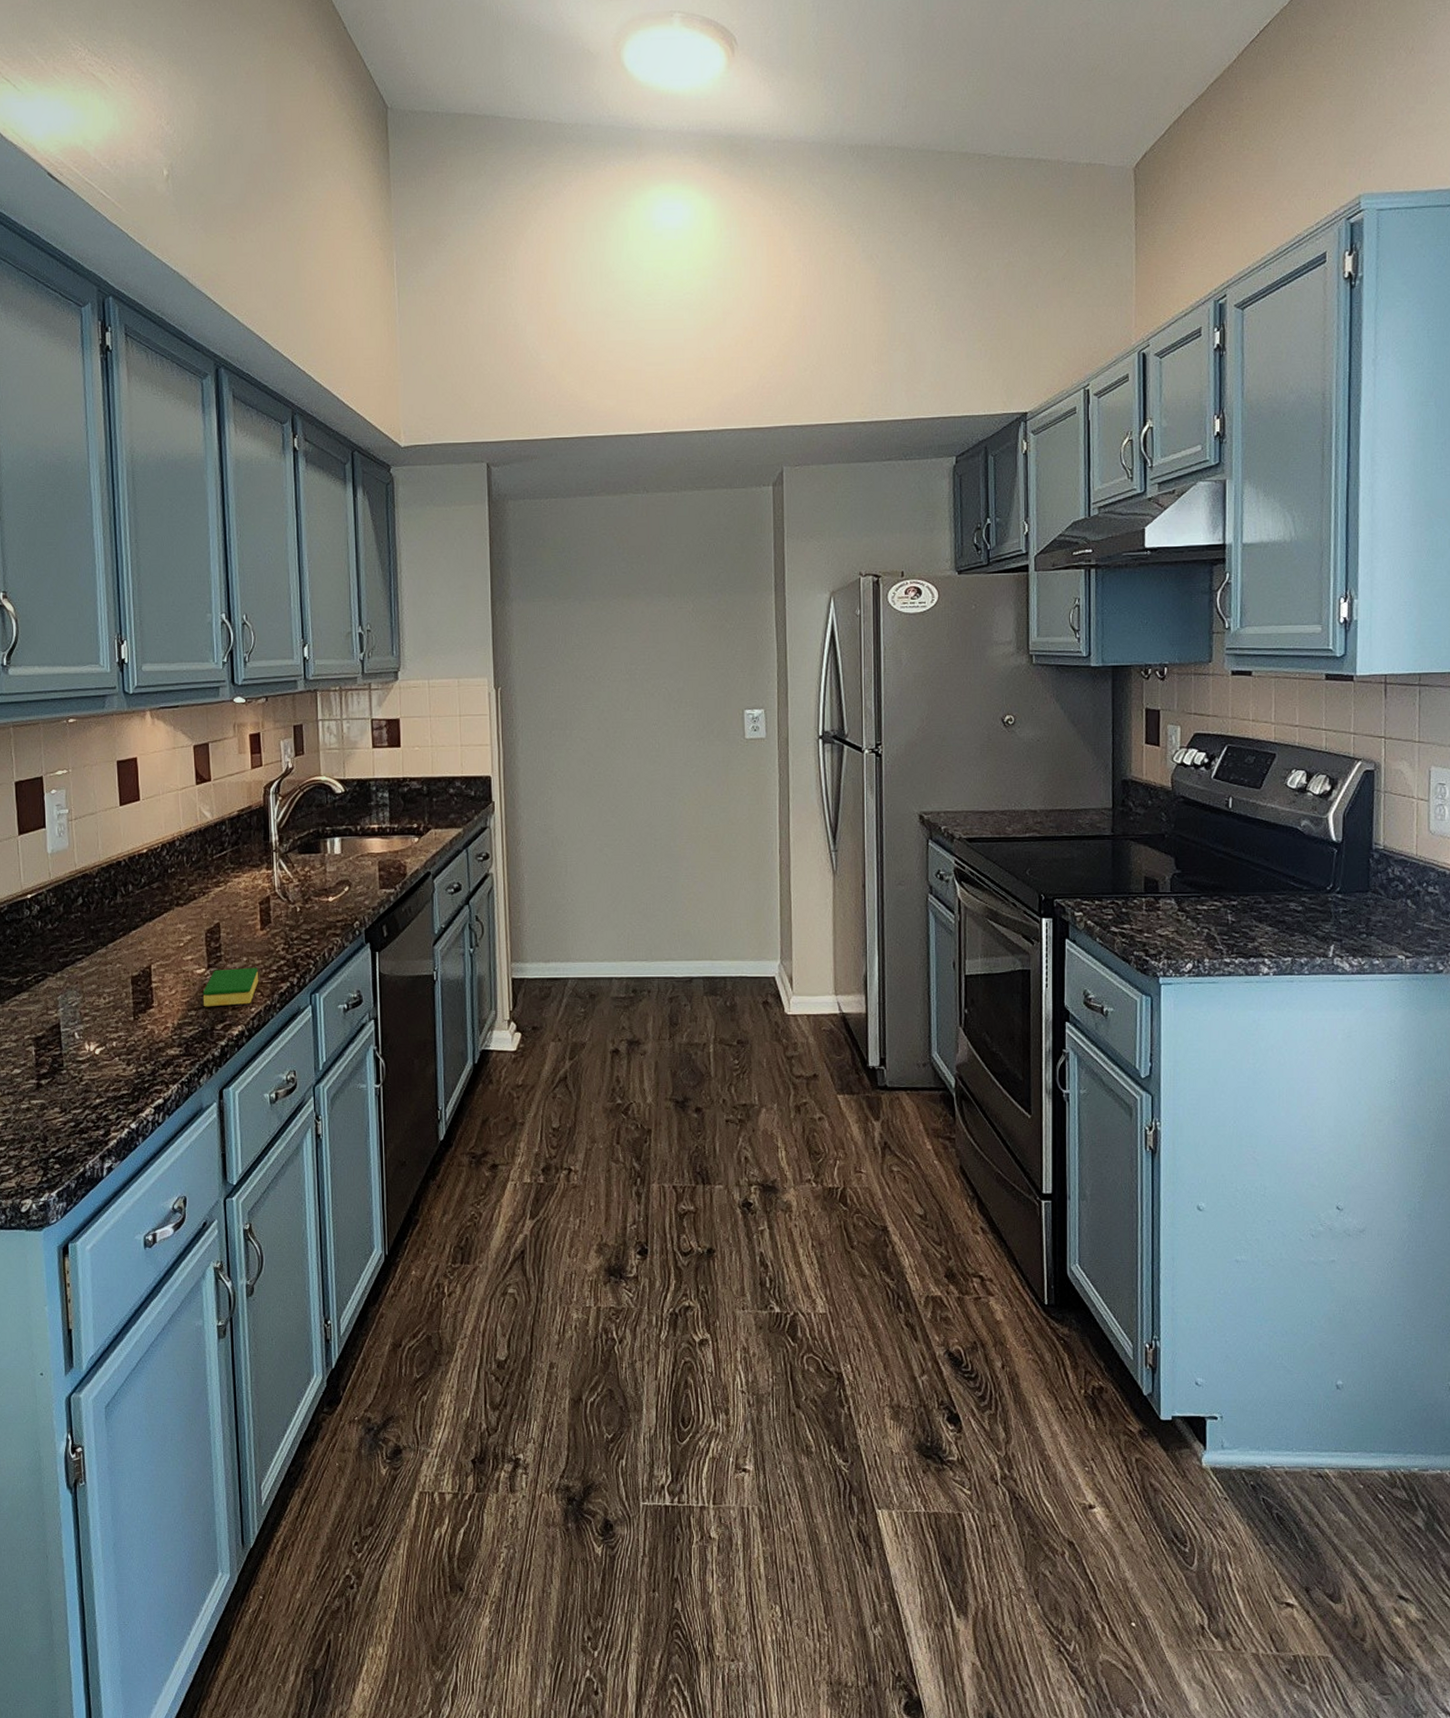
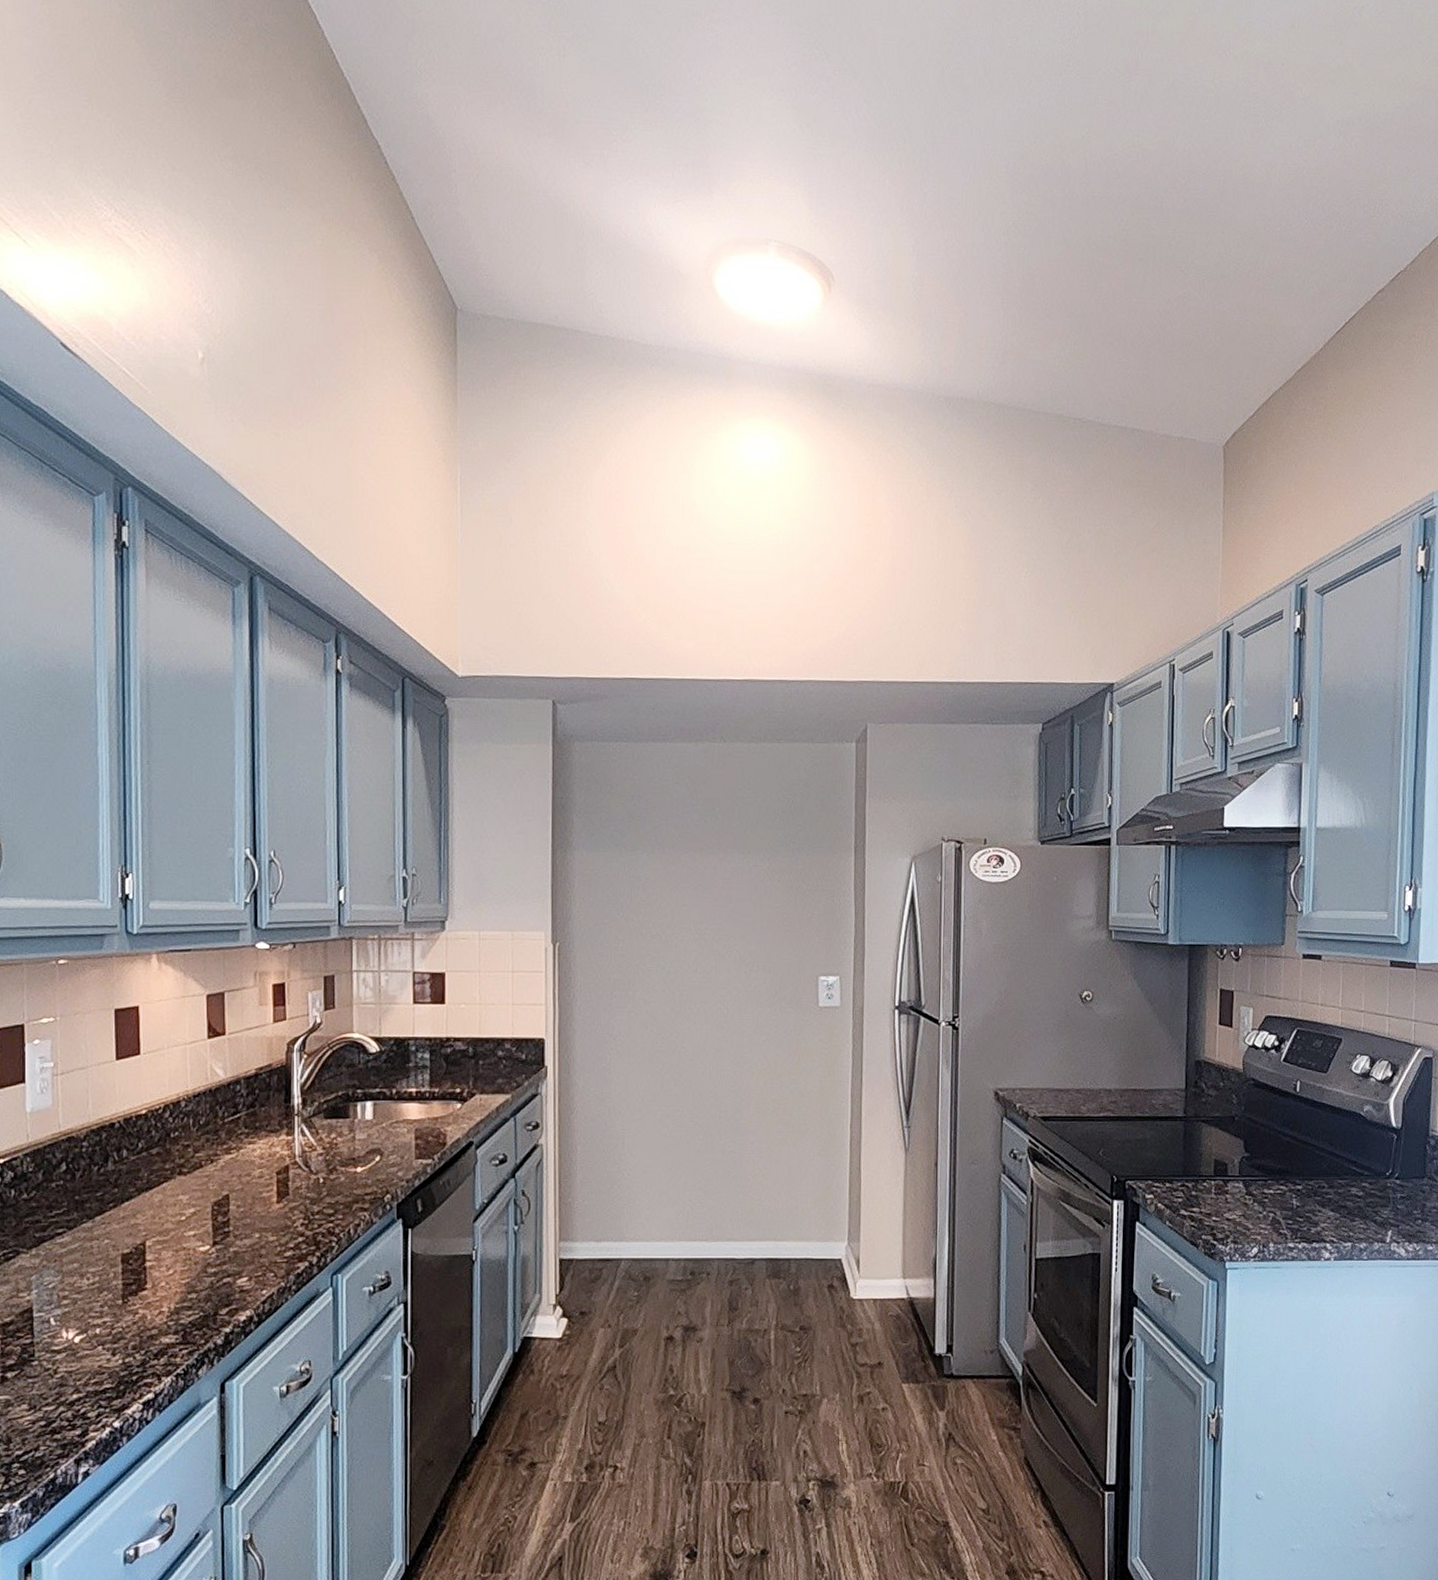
dish sponge: present [202,967,259,1007] -> none [205,1244,273,1289]

